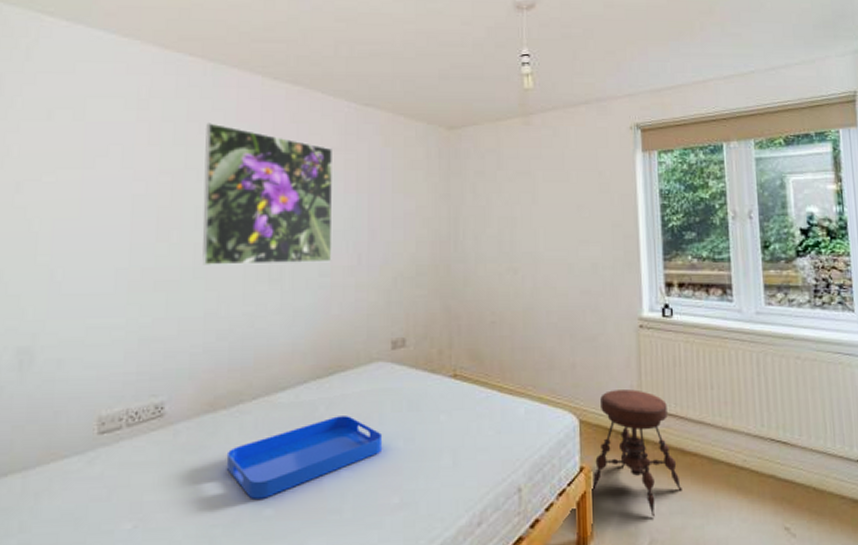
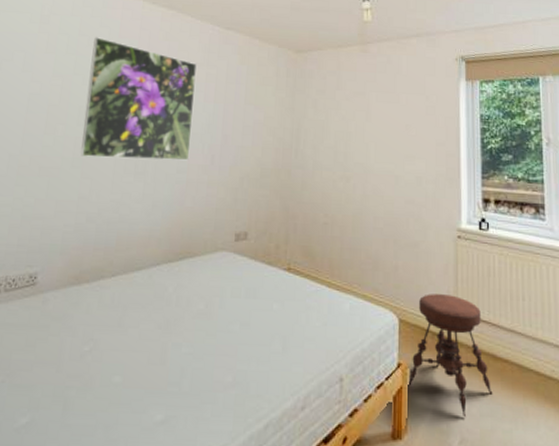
serving tray: present [226,416,383,499] -> none [84,297,222,367]

